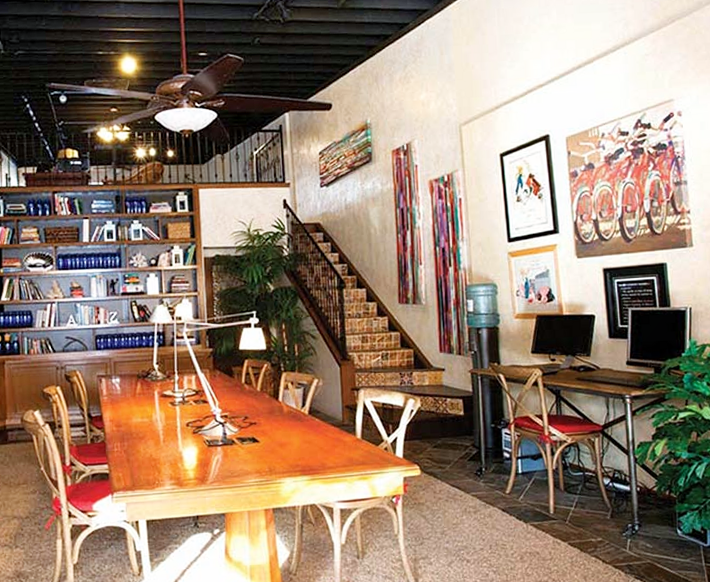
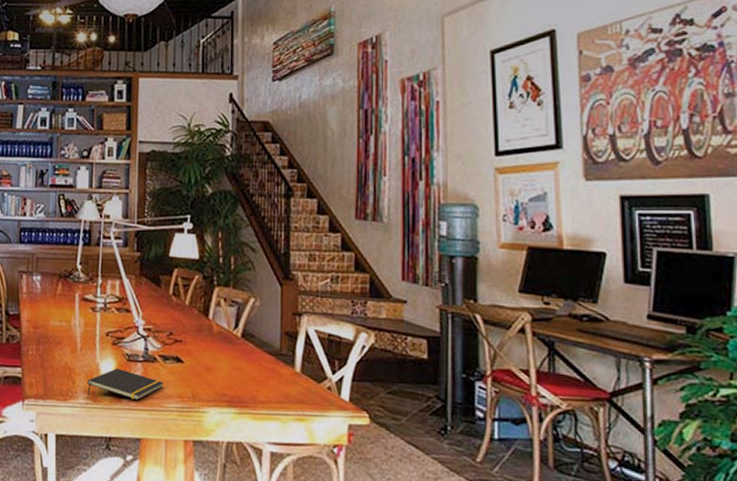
notepad: none [172,453,243,482] -> present [87,367,163,401]

